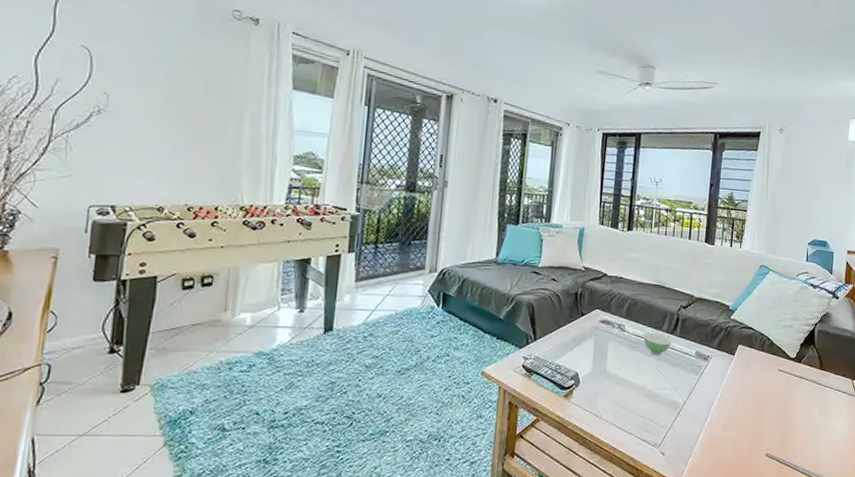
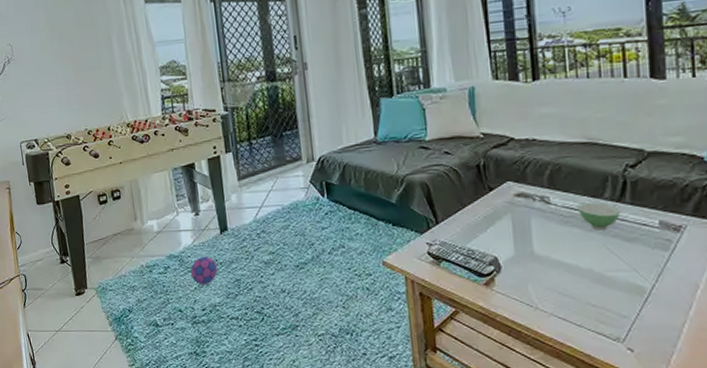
toy ball: none [280,355,312,387] -> present [191,256,217,285]

